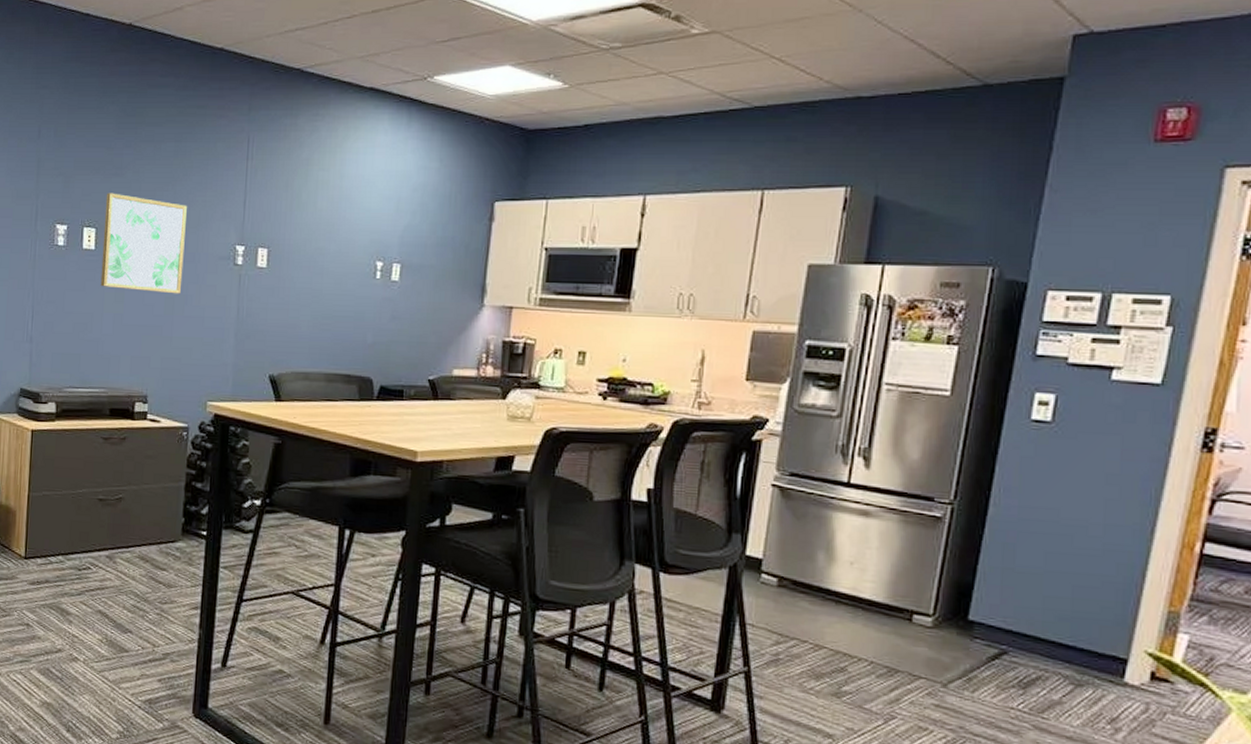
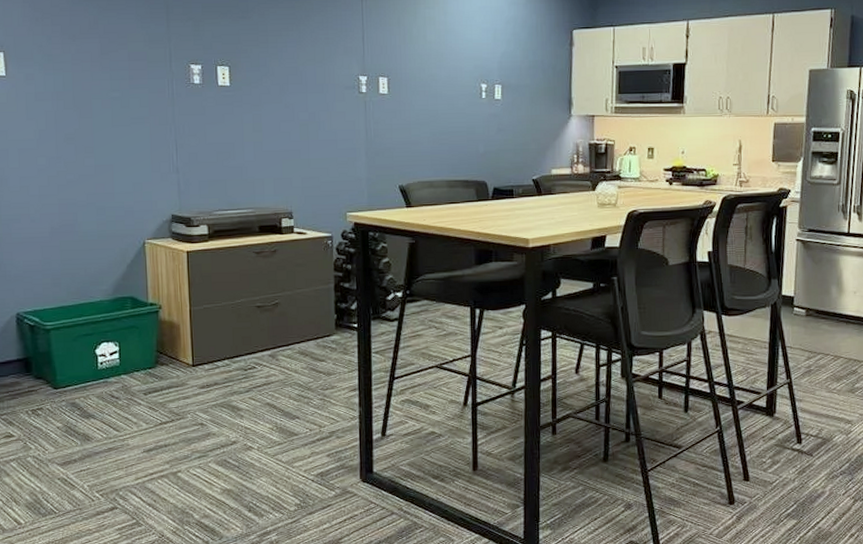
wall art: present [100,193,187,294] -> none [235,34,314,121]

